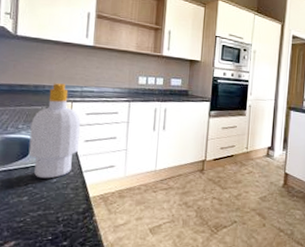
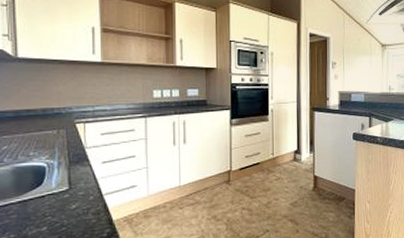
soap bottle: present [28,83,80,179] -> none [42,104,97,206]

